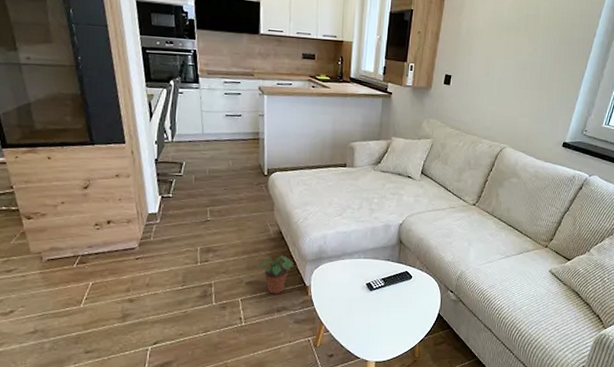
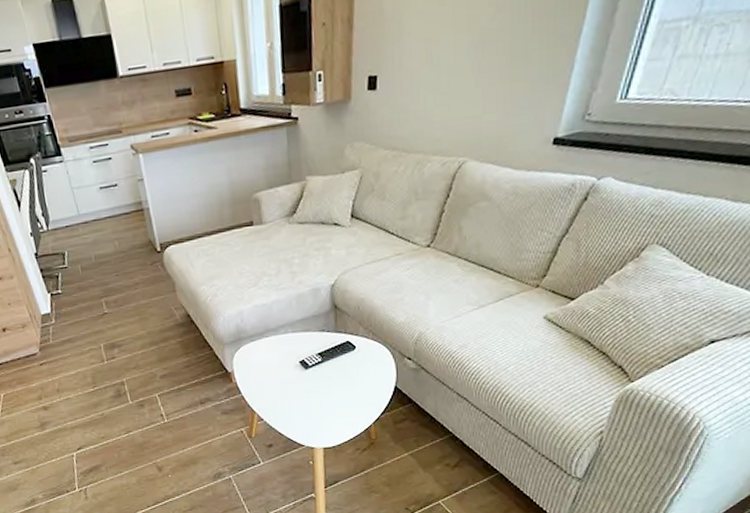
potted plant: present [257,255,293,295] -> none [169,341,210,386]

